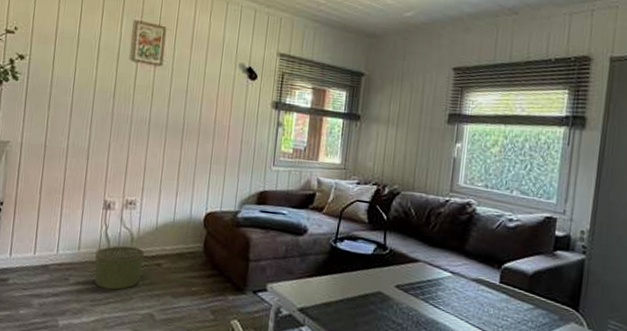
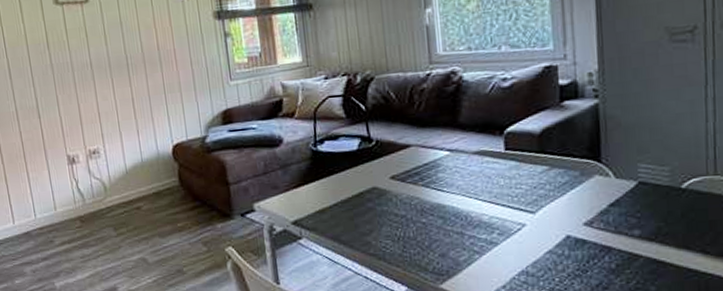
basket: present [94,245,146,290] -> none [72,195,124,243]

